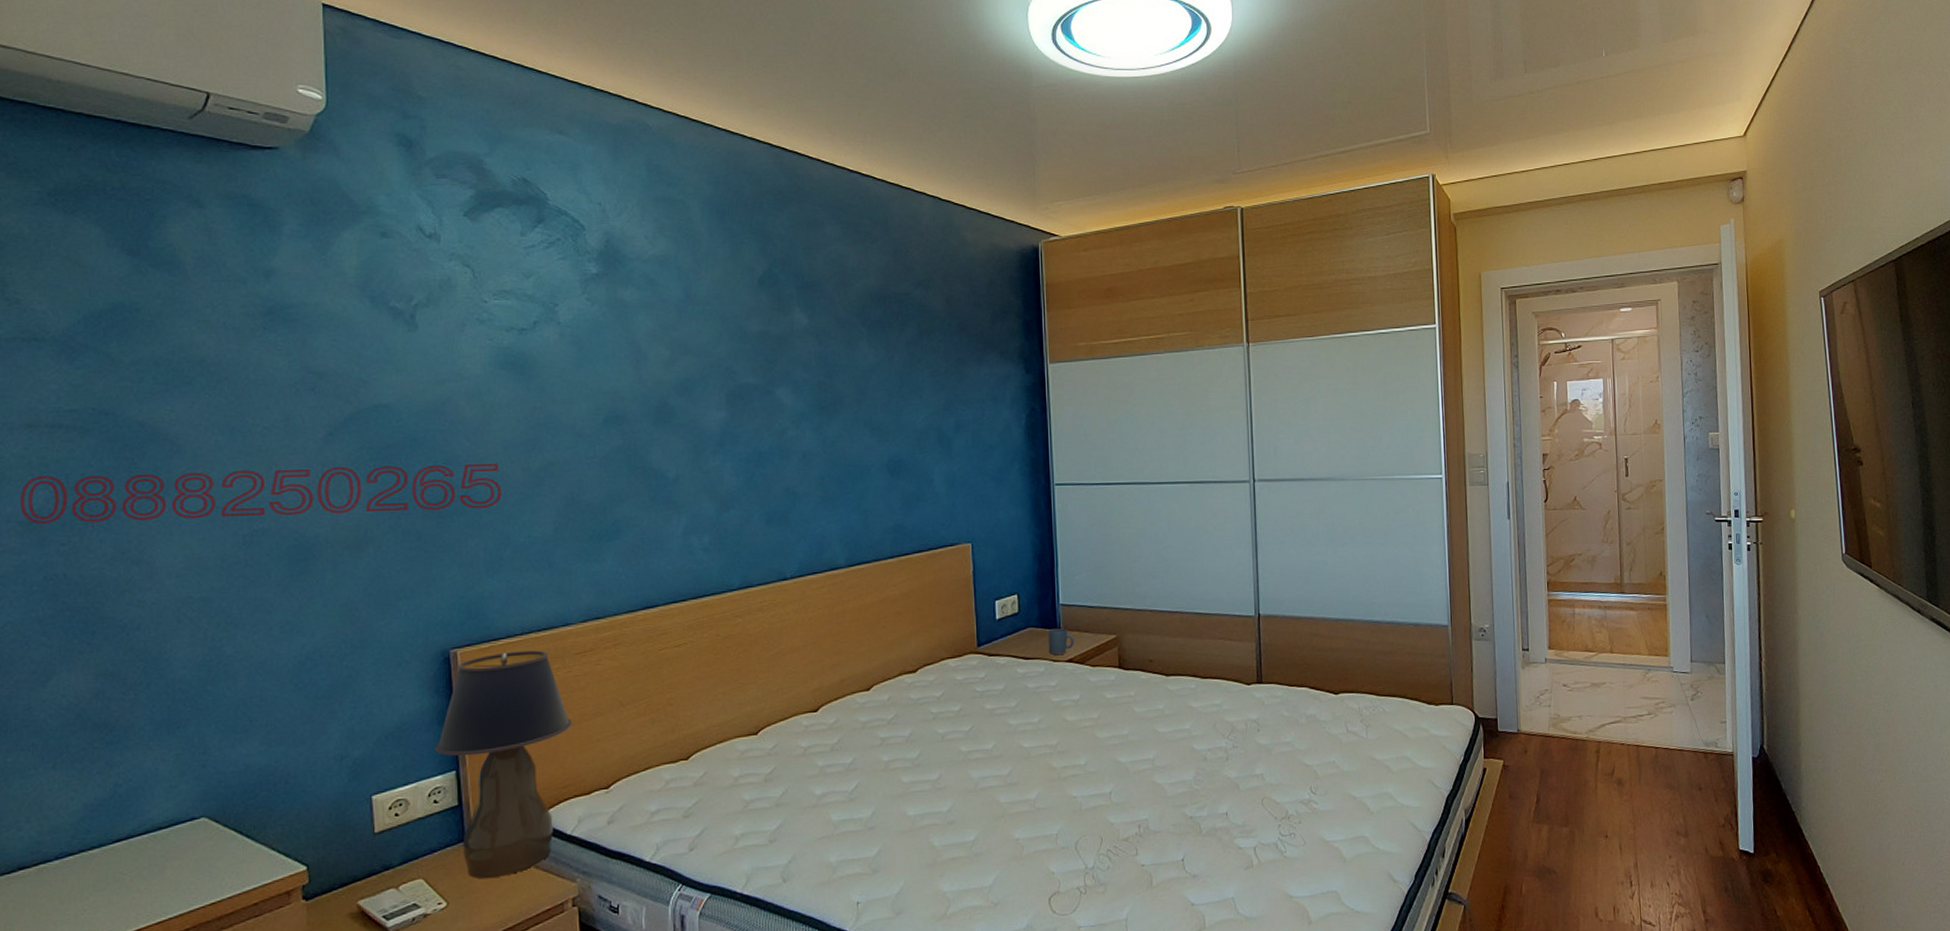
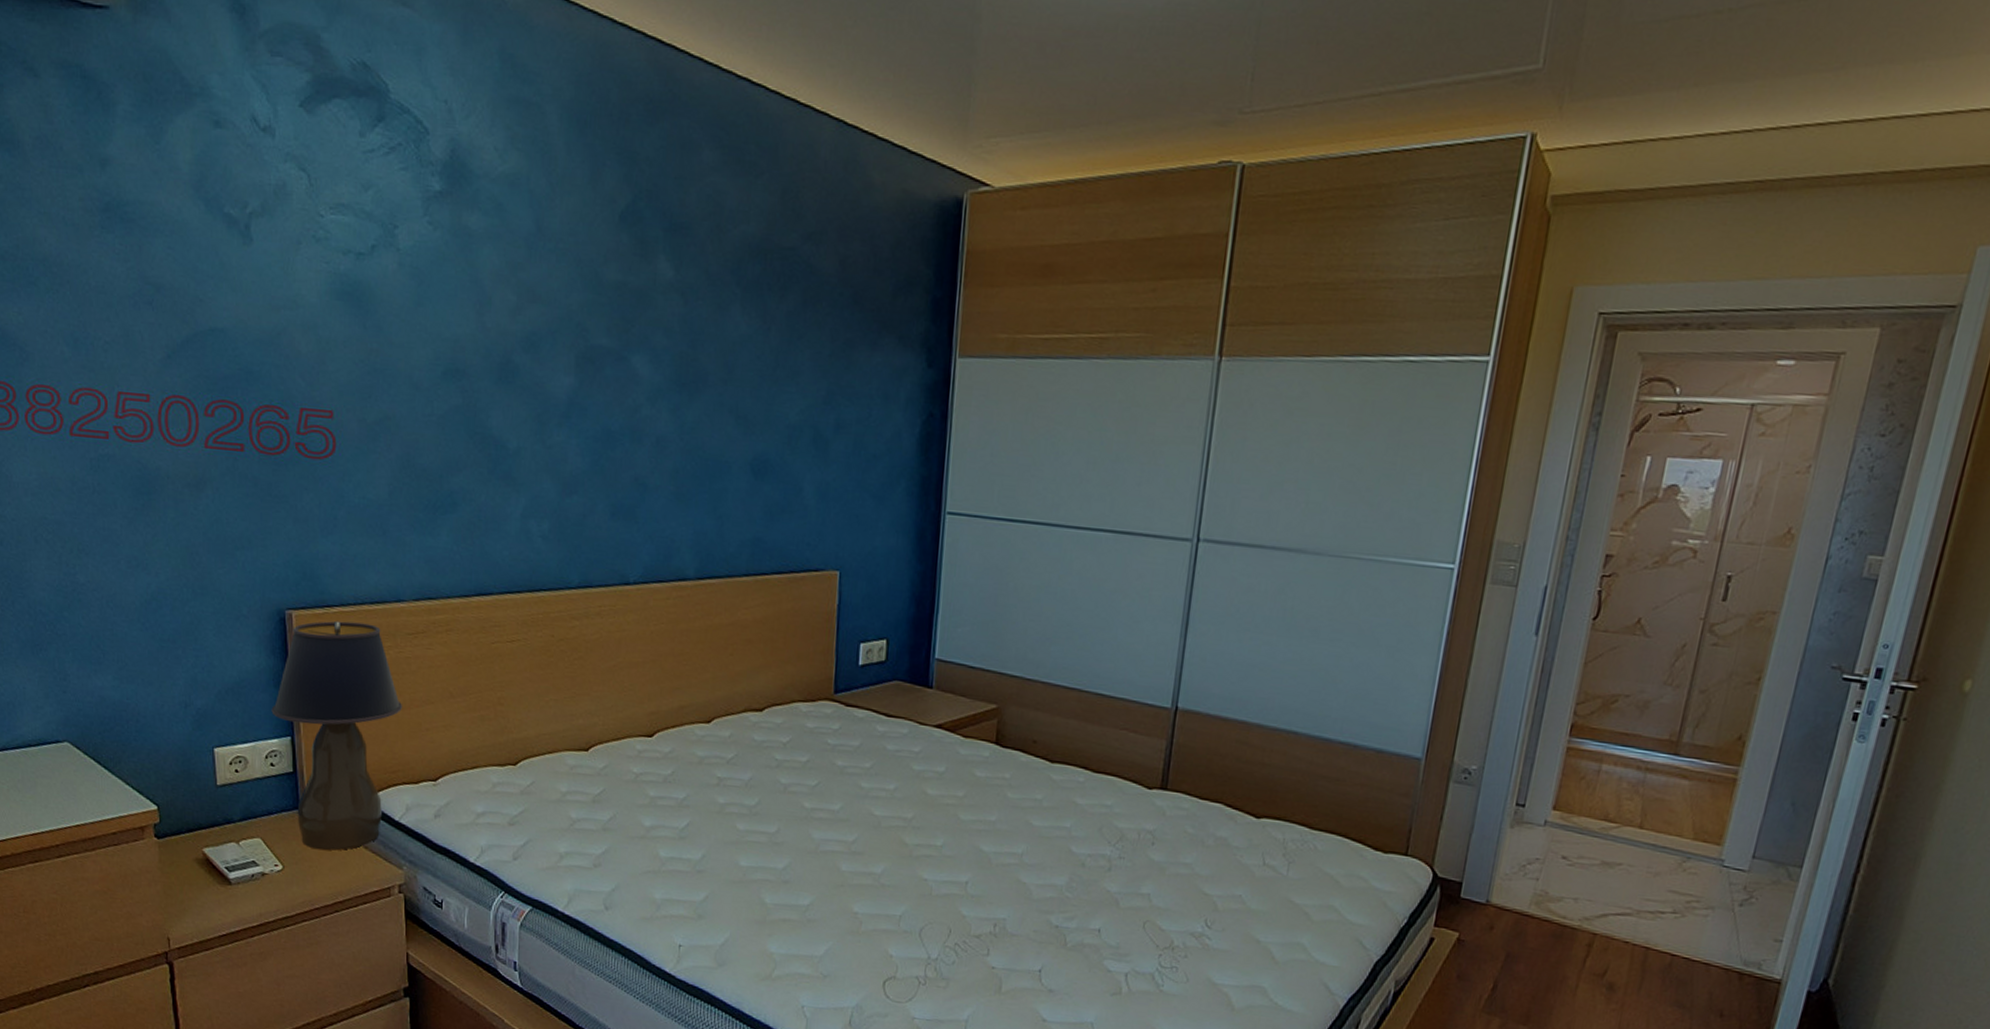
mug: present [1047,628,1074,656] -> none [914,685,947,718]

